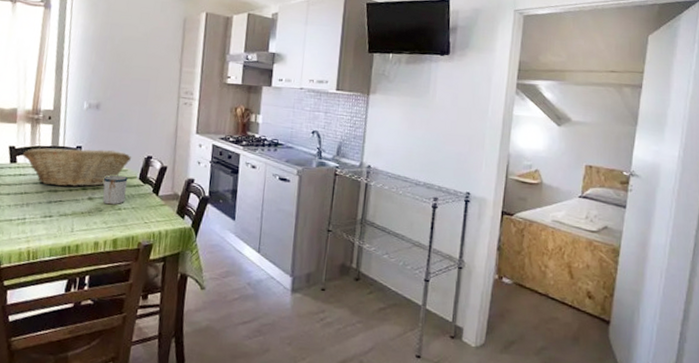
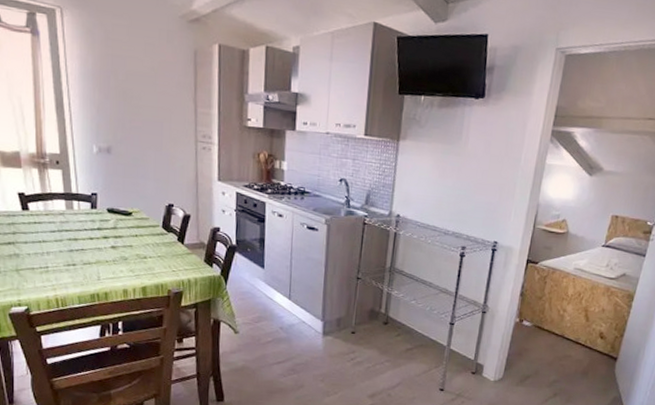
fruit basket: present [22,147,131,187] -> none [33,194,151,235]
mug: present [102,175,128,205] -> none [124,223,150,254]

